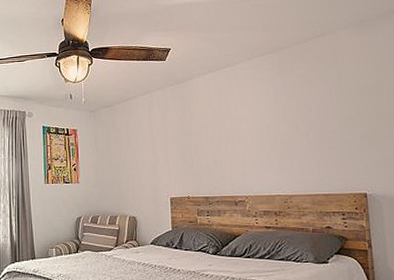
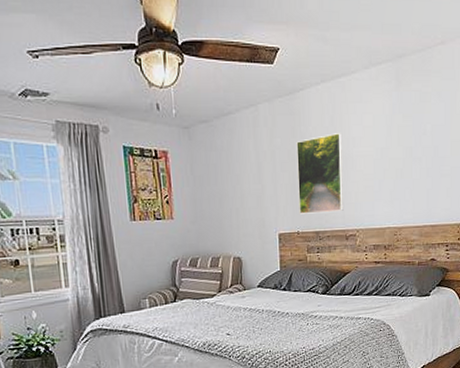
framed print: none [186,113,232,181] -> present [296,133,344,214]

